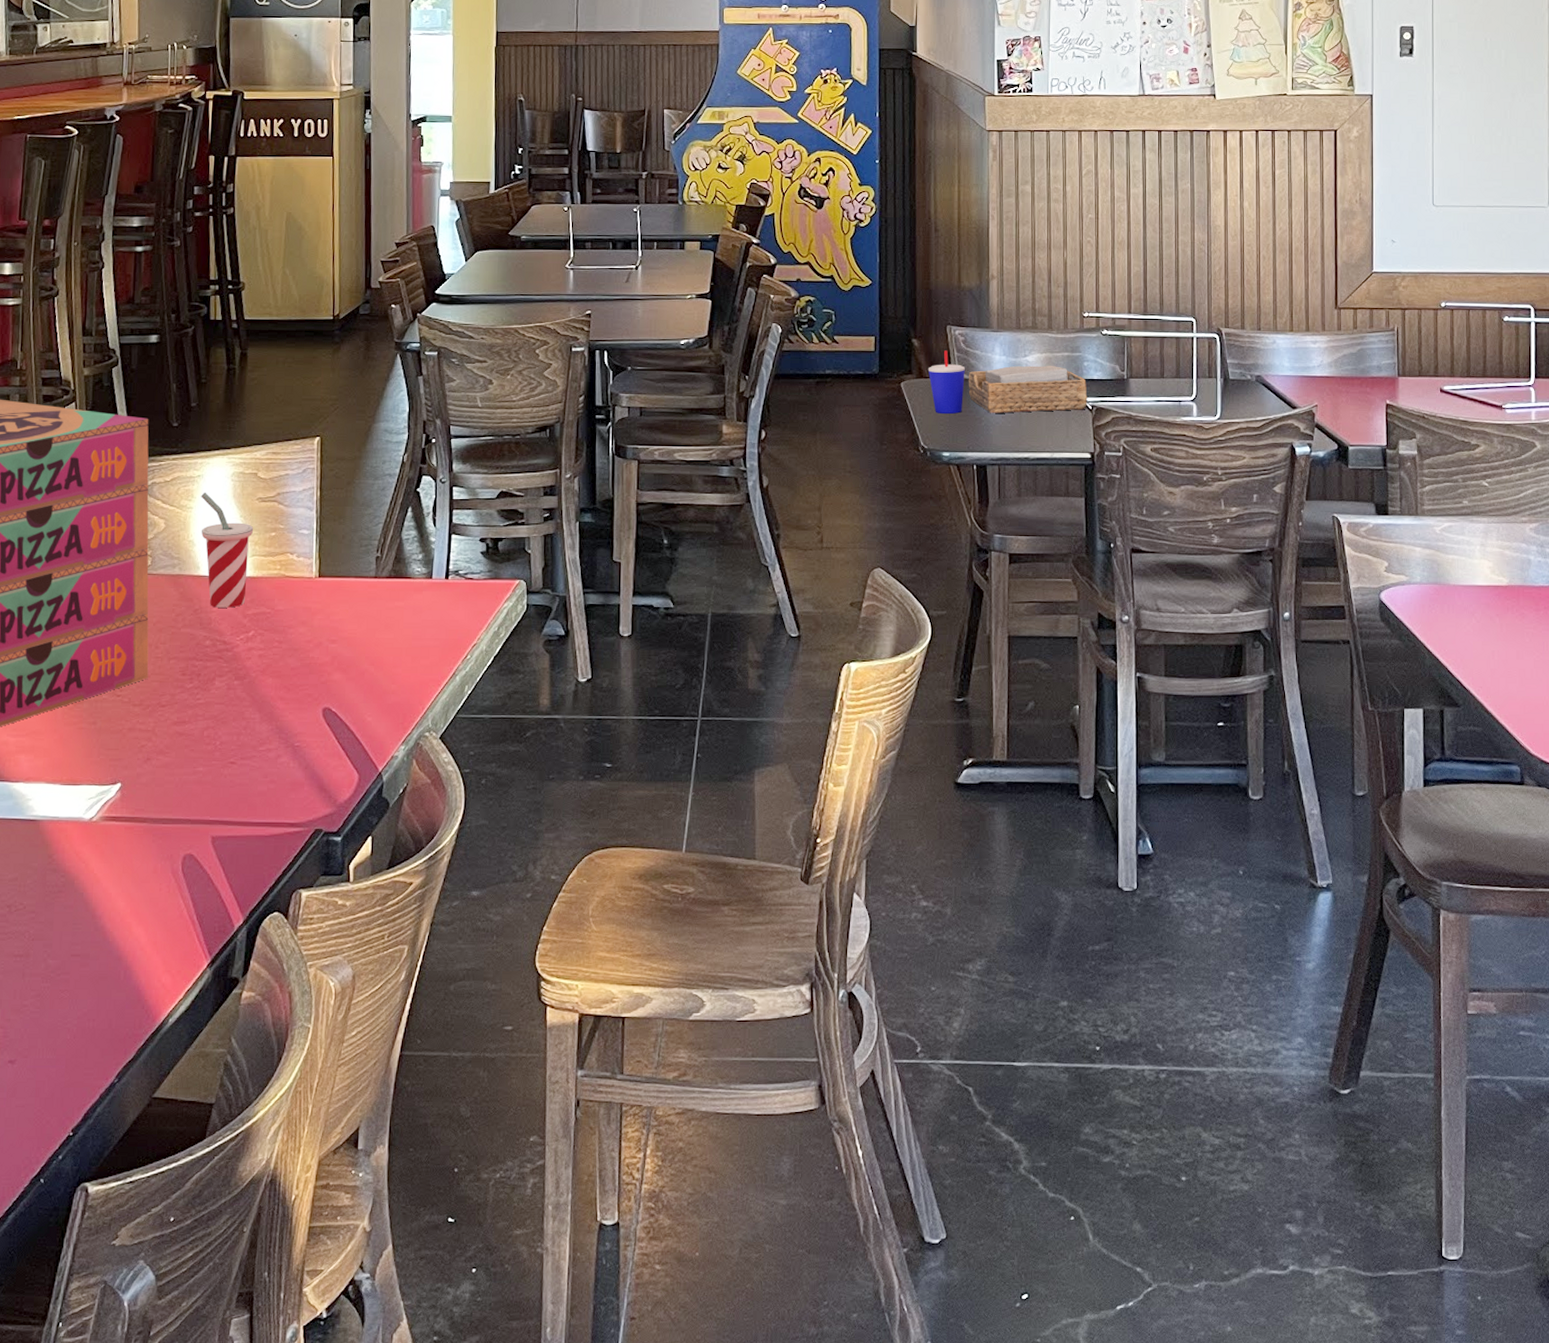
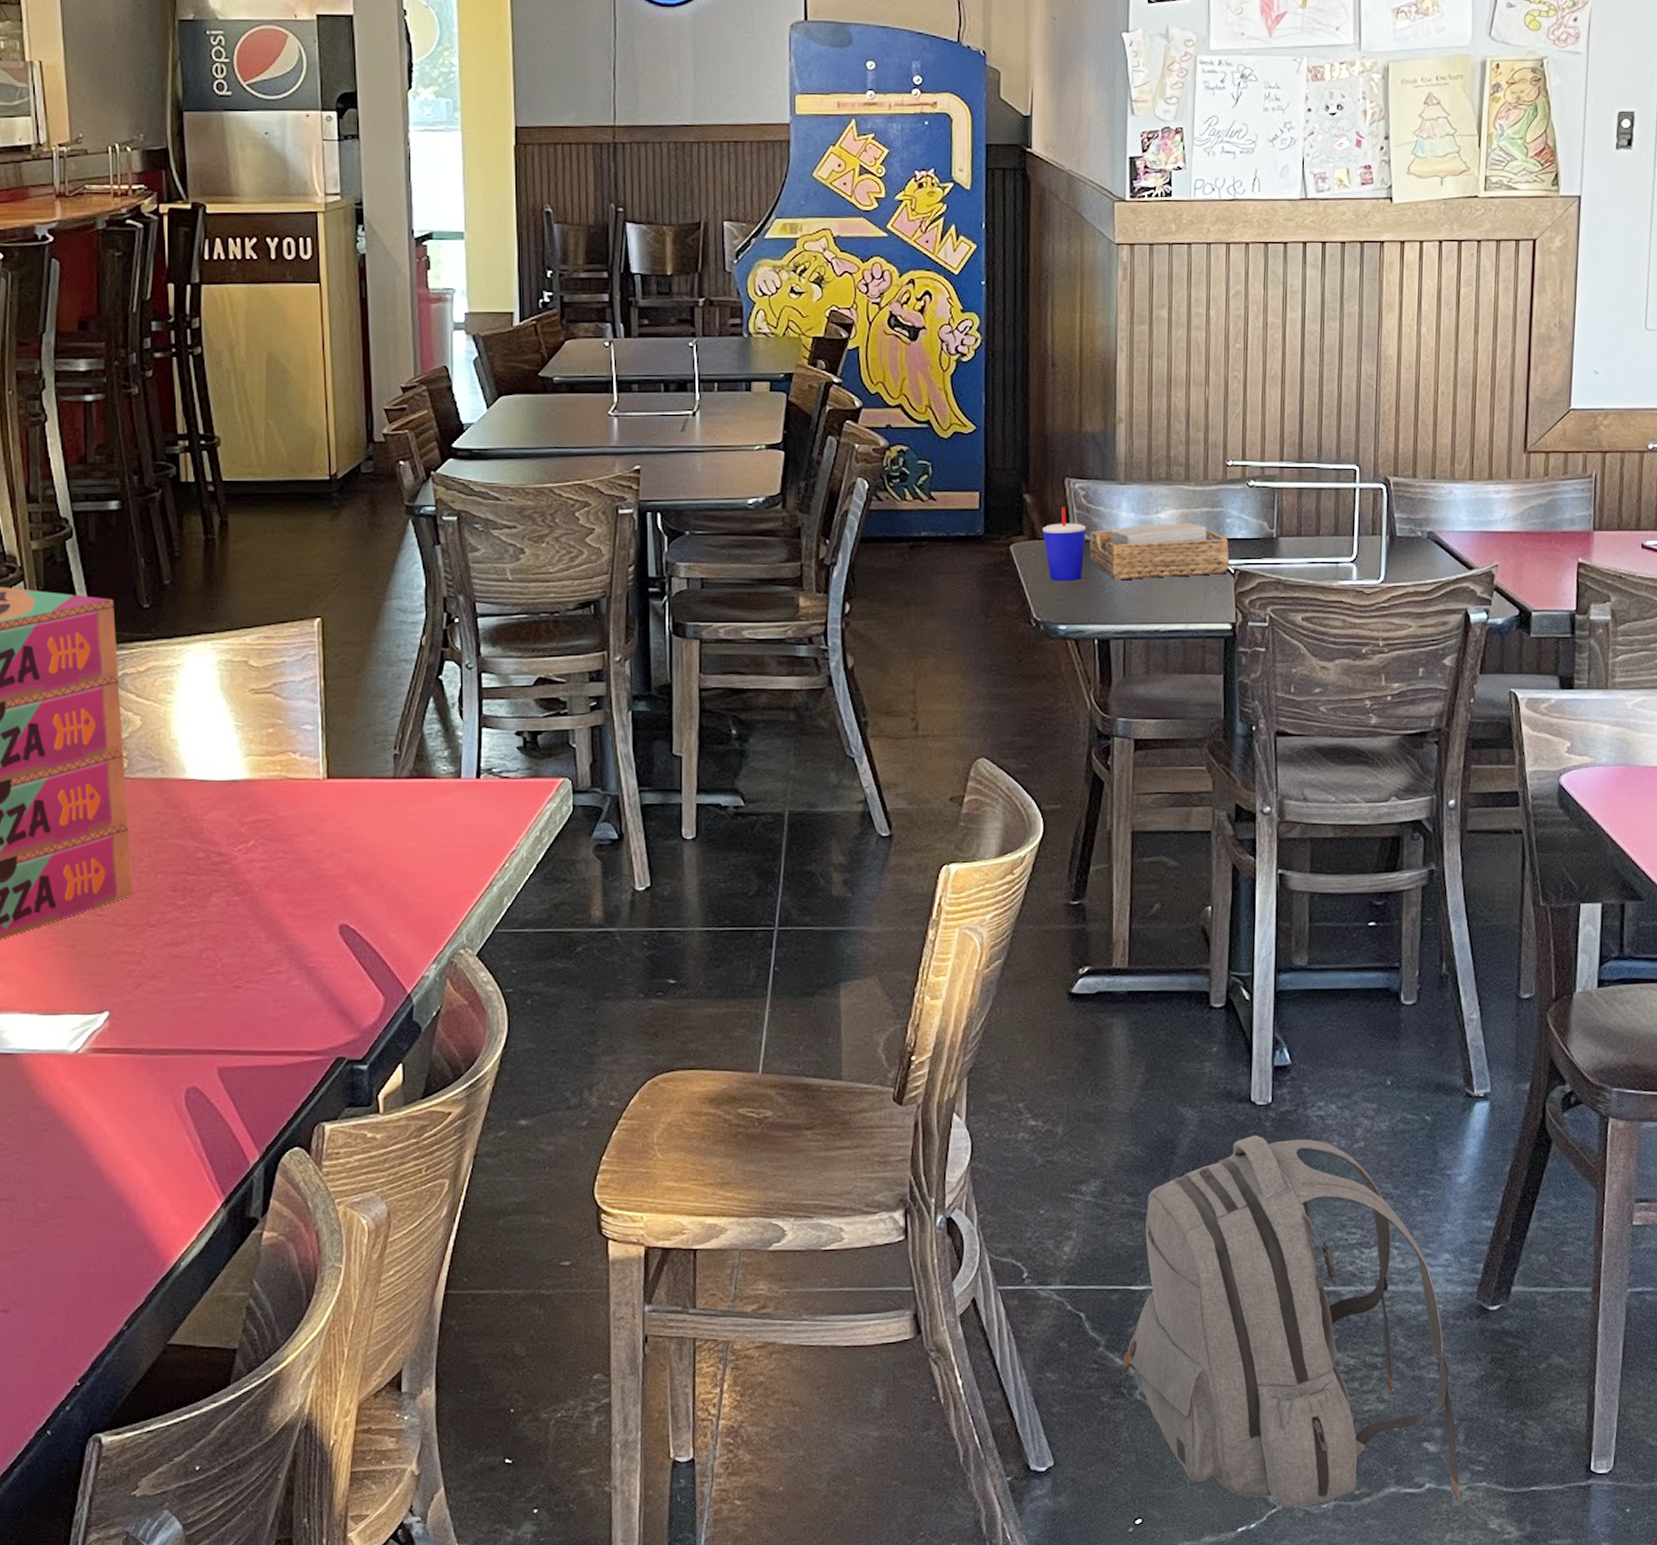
beverage cup: present [201,492,254,608] -> none [182,683,247,815]
backpack: none [1008,919,1323,1287] -> present [1123,1135,1461,1508]

